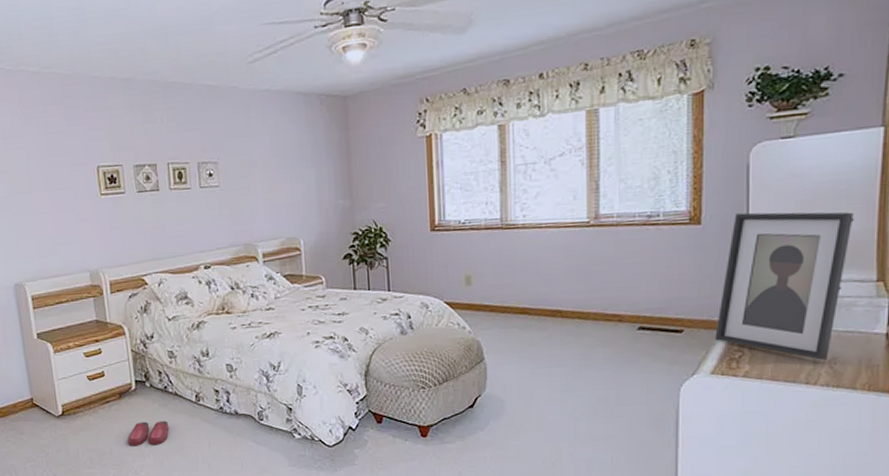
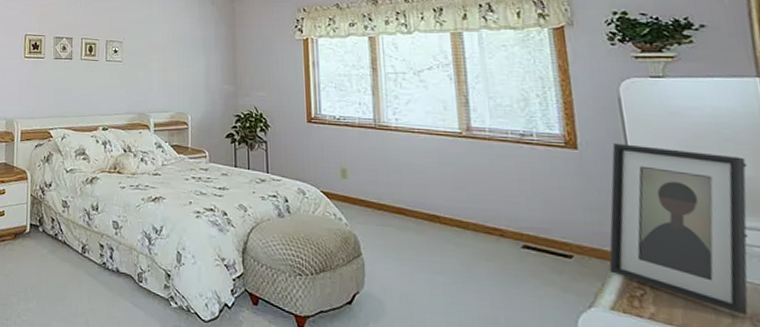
slippers: present [127,420,170,446] -> none [16,264,55,291]

